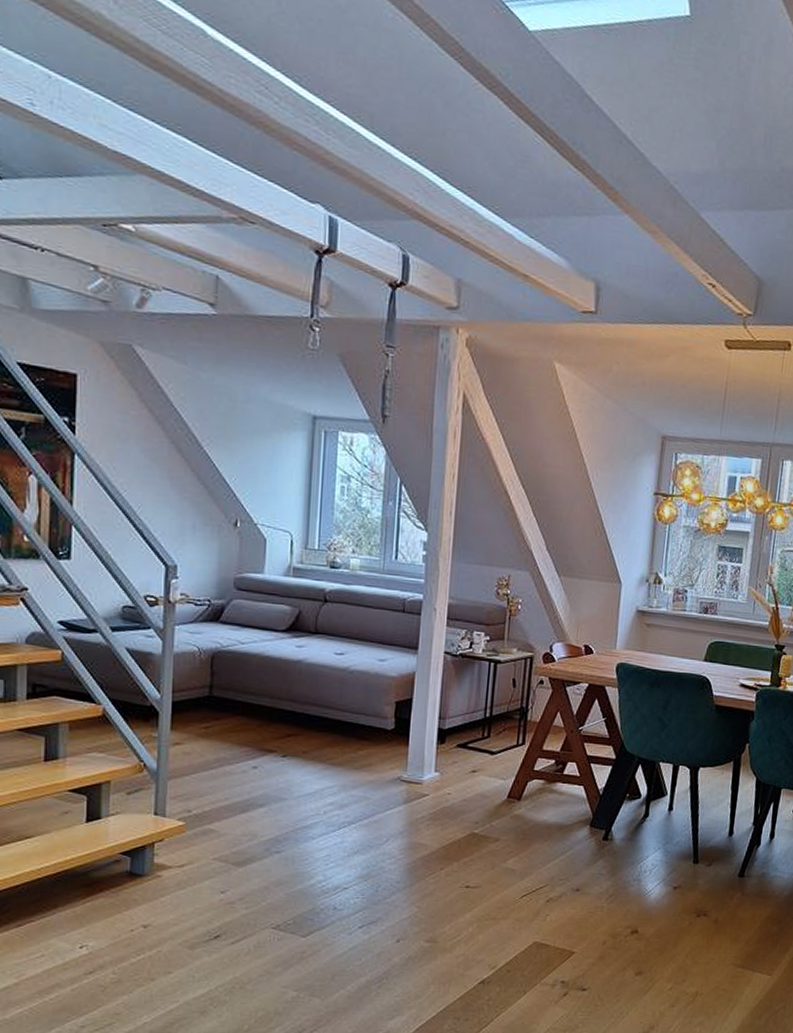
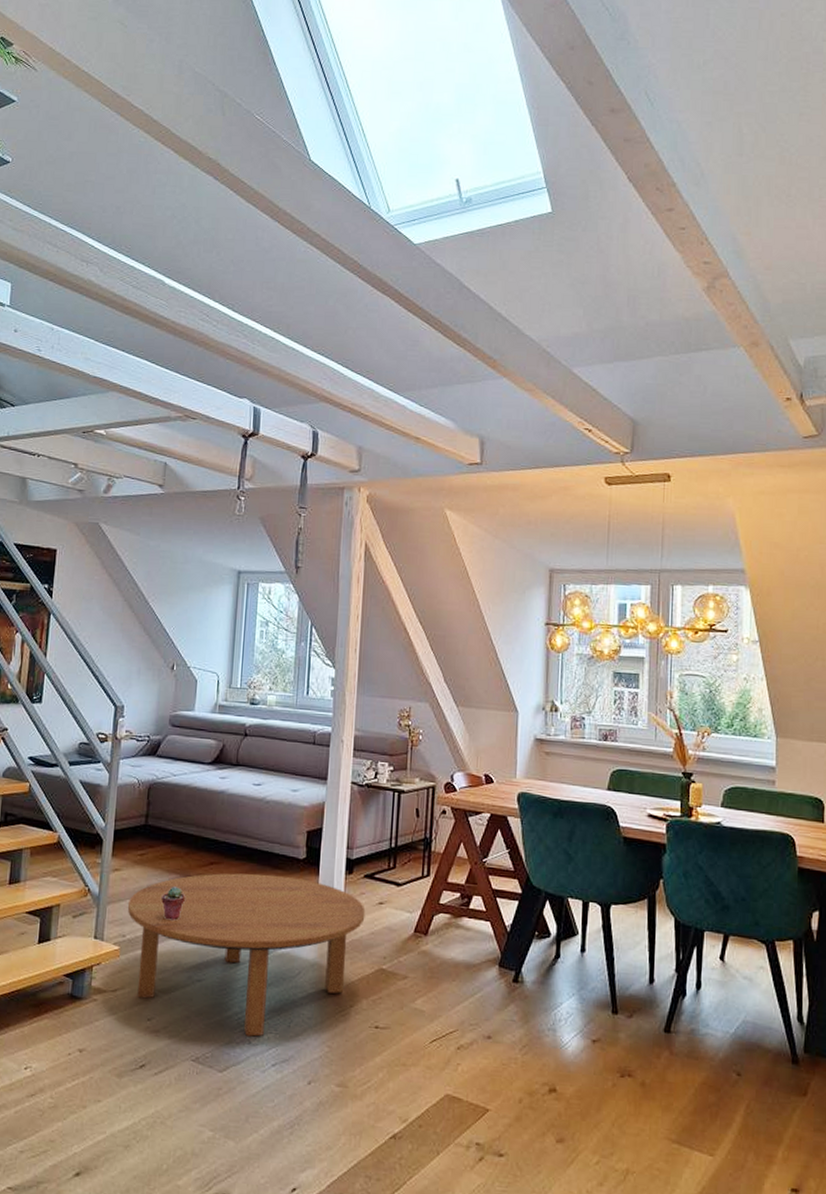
coffee table: none [192,745,458,902] -> present [127,873,366,1037]
potted succulent: none [232,760,259,794] -> present [161,886,185,921]

